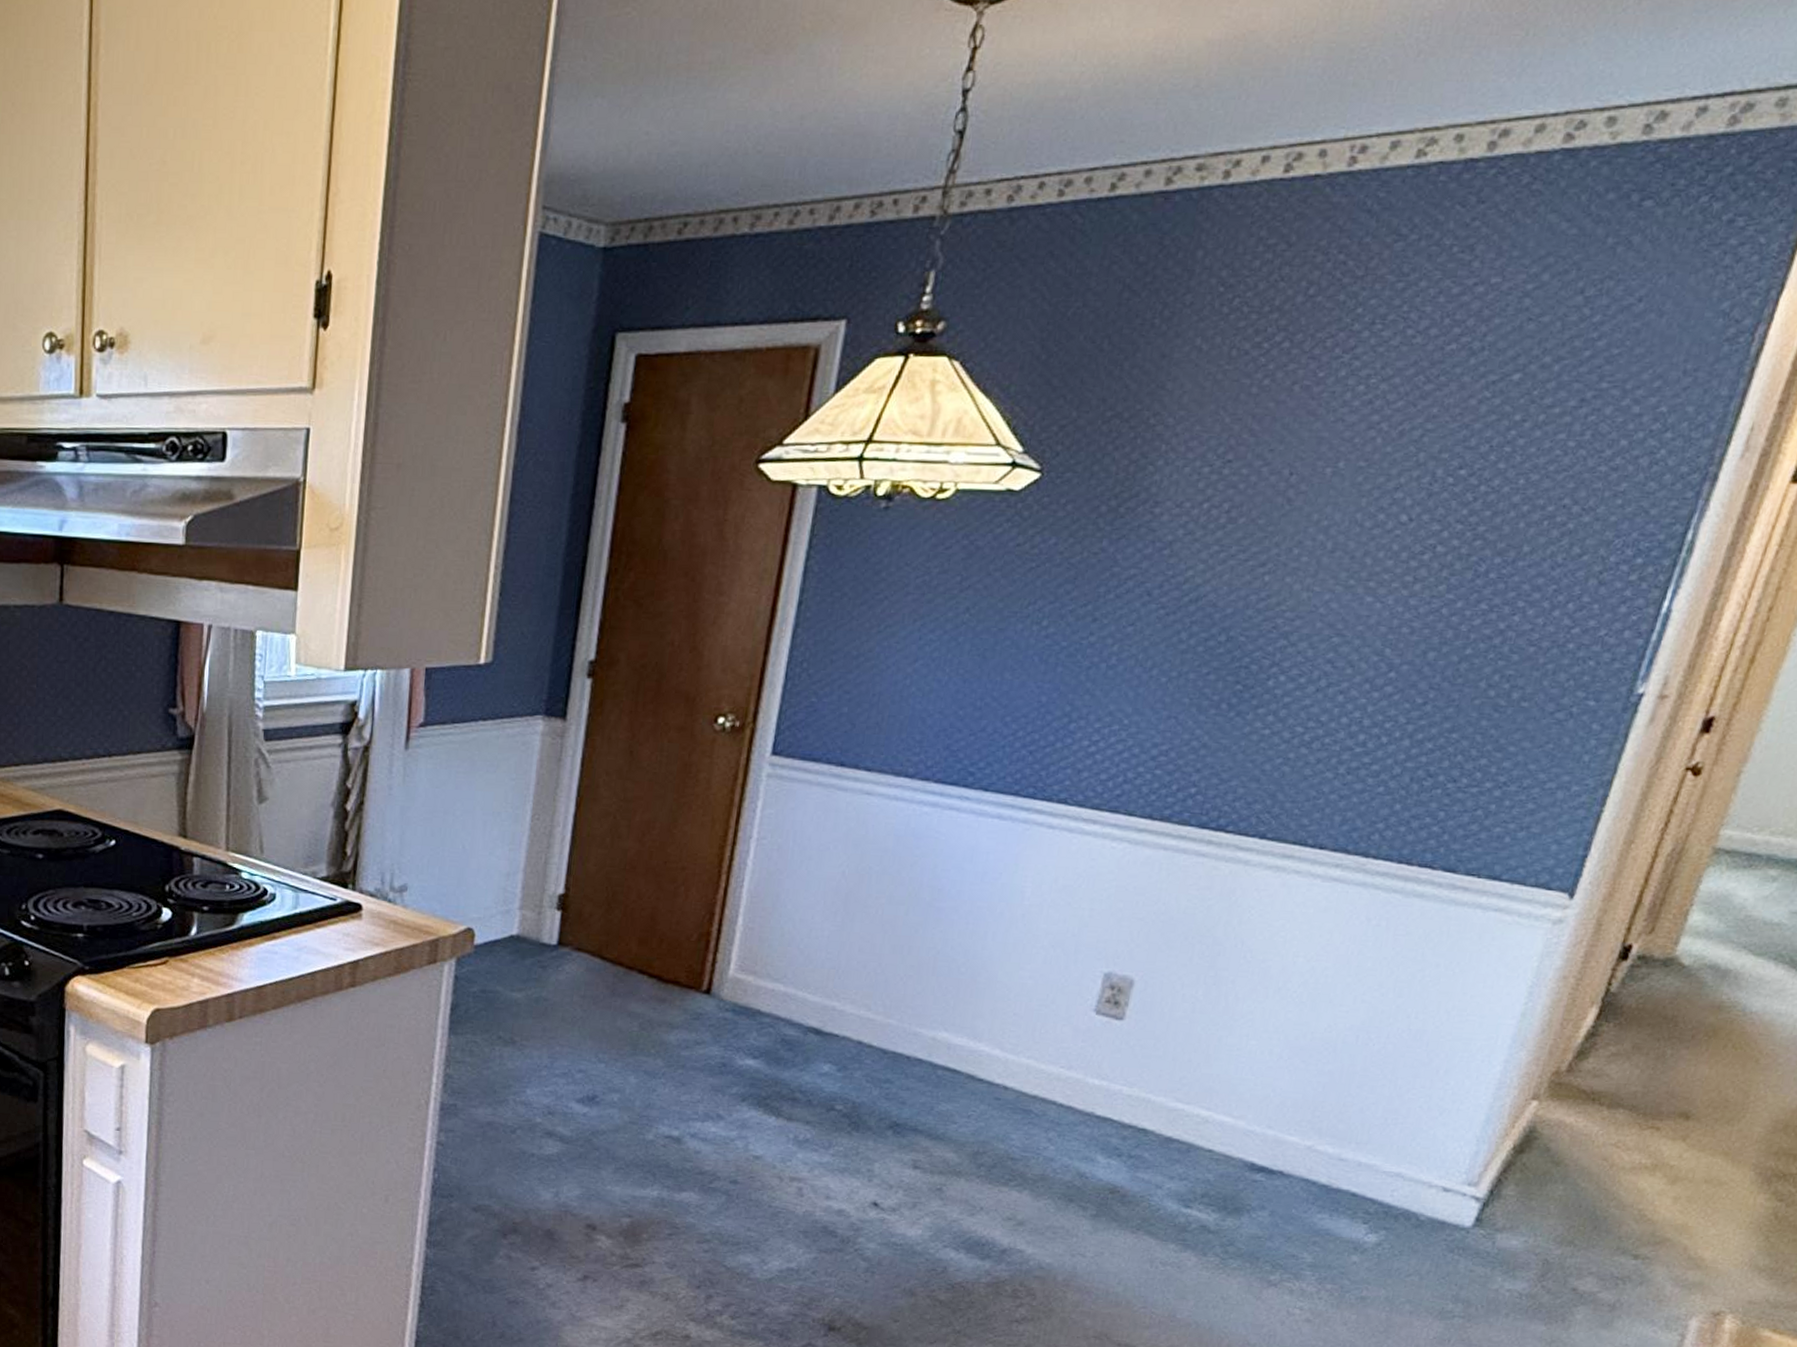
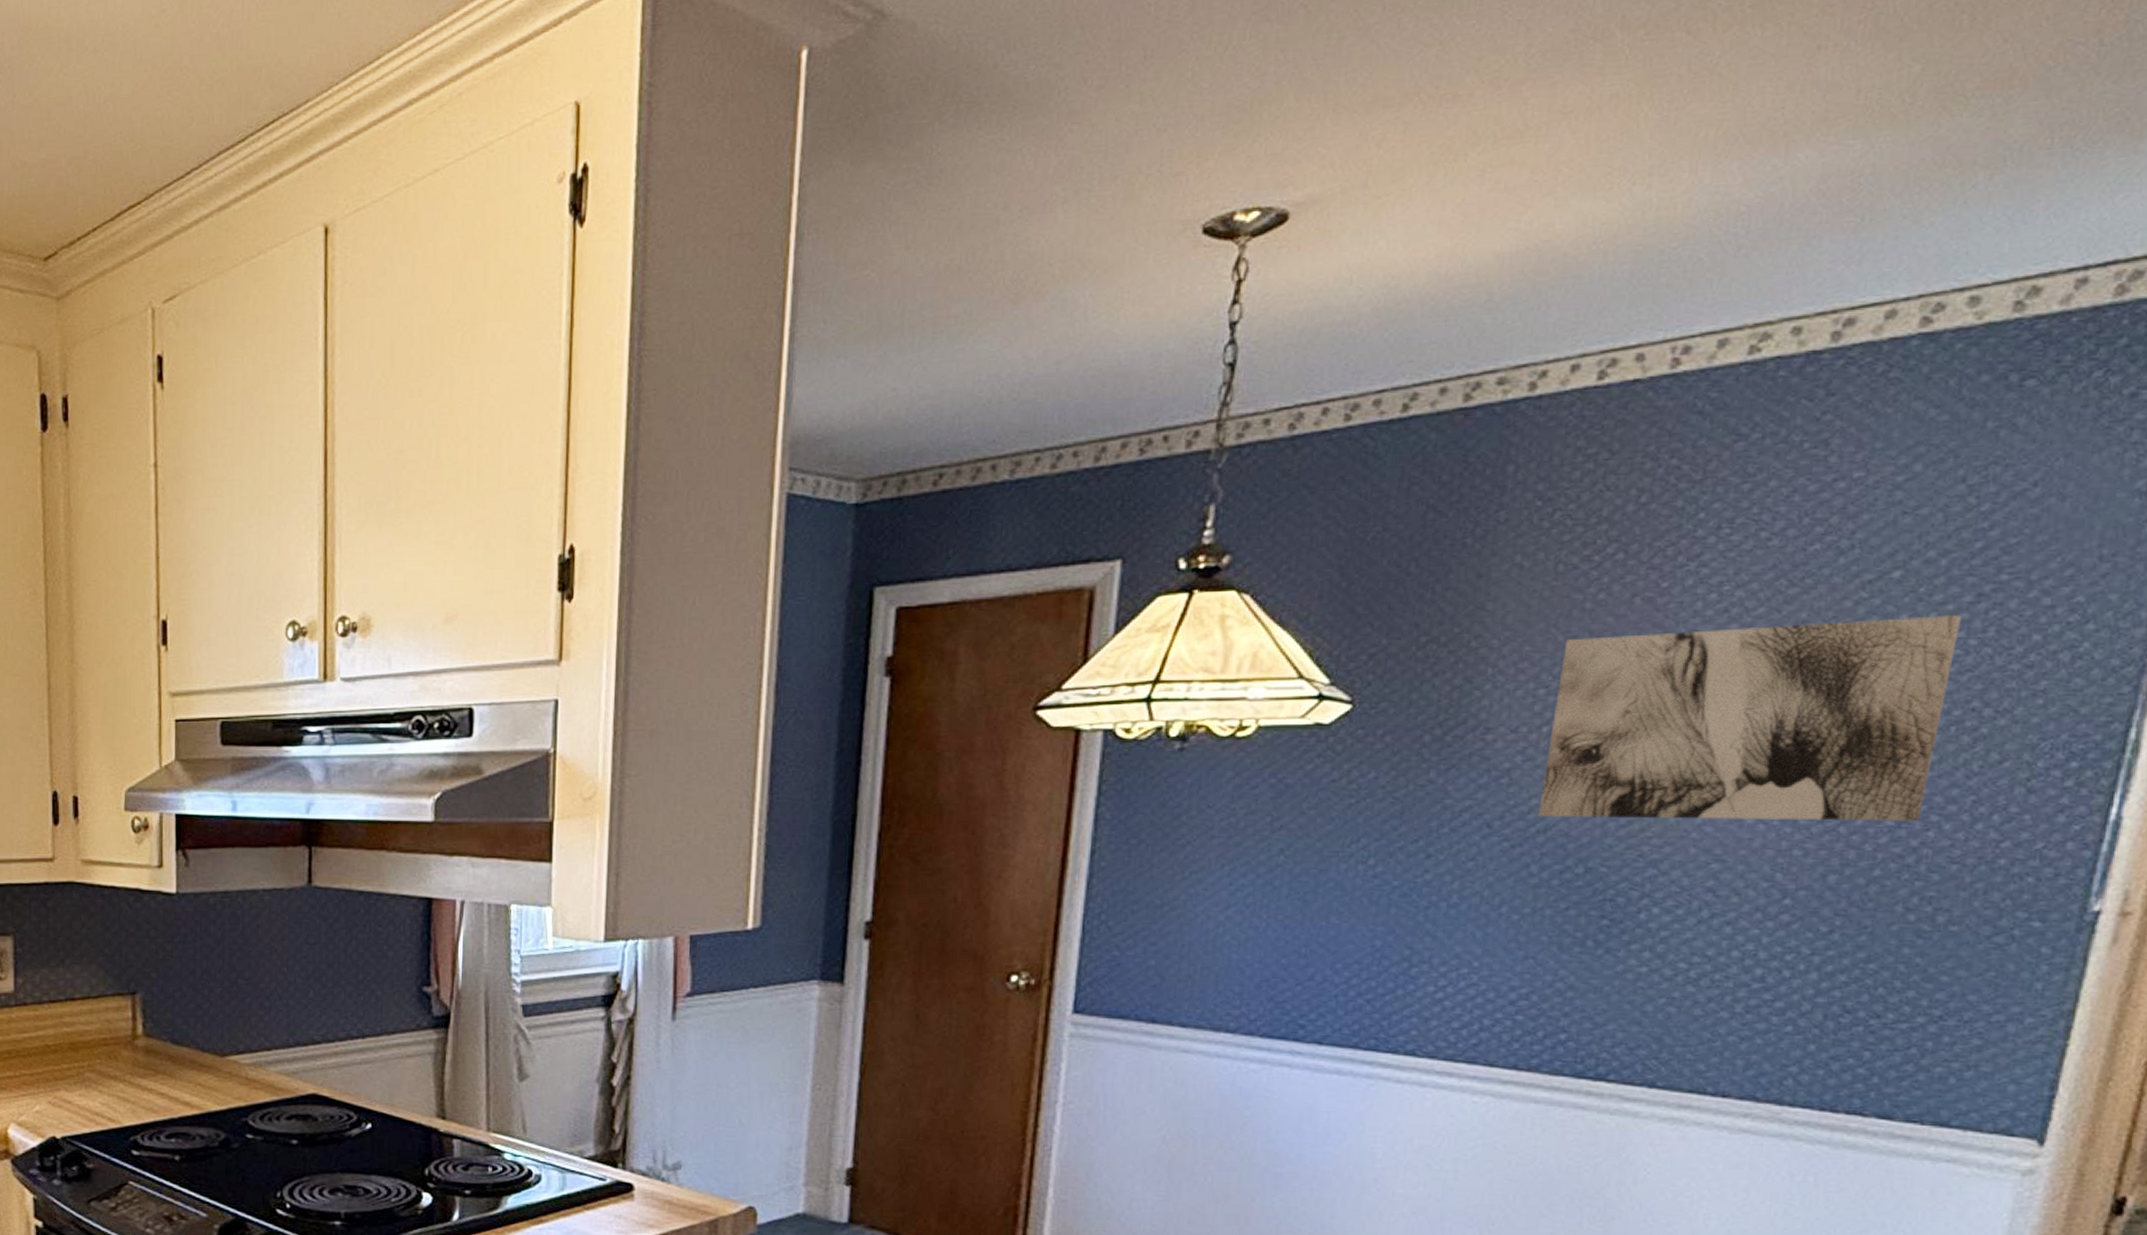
wall art: none [1191,417,1565,606] -> present [1537,615,1962,821]

